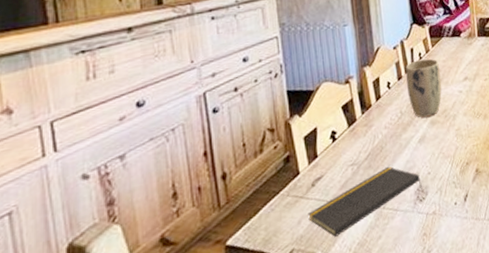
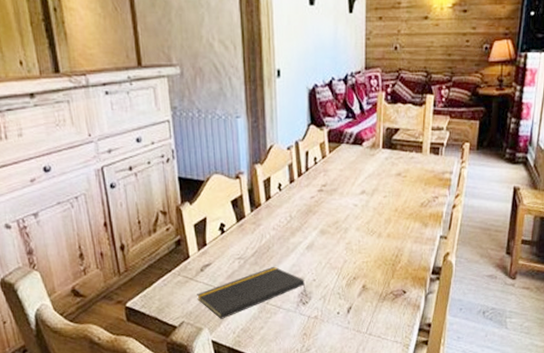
plant pot: present [405,58,442,118] -> none [298,165,336,225]

